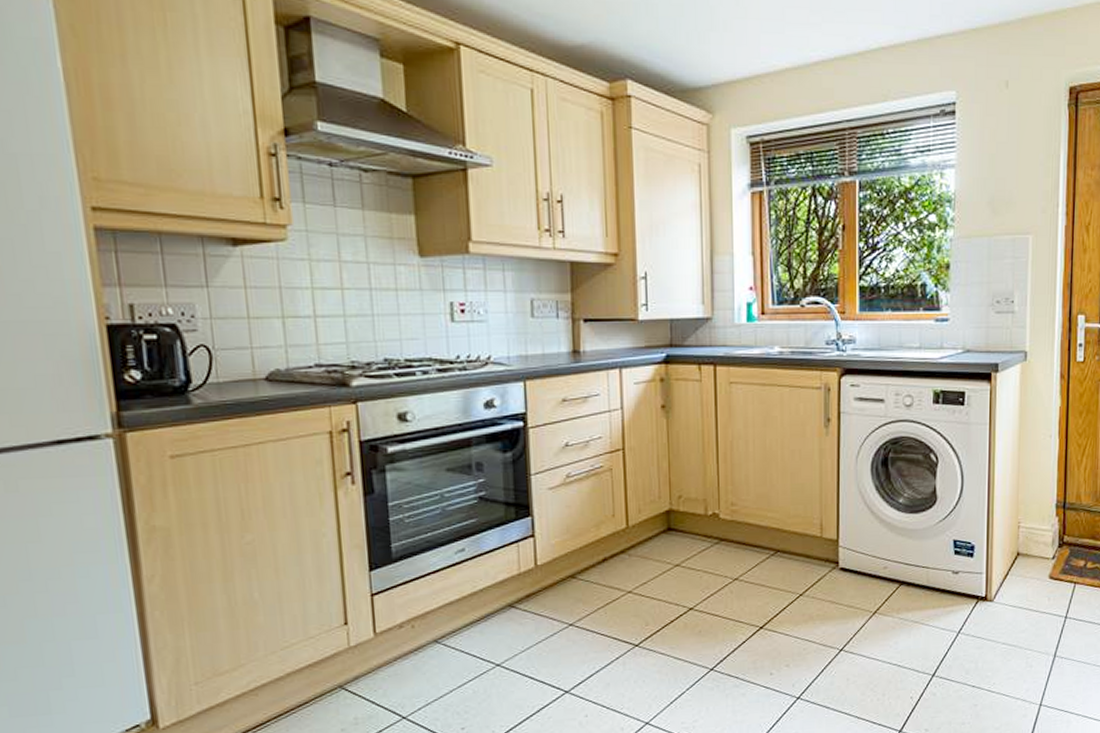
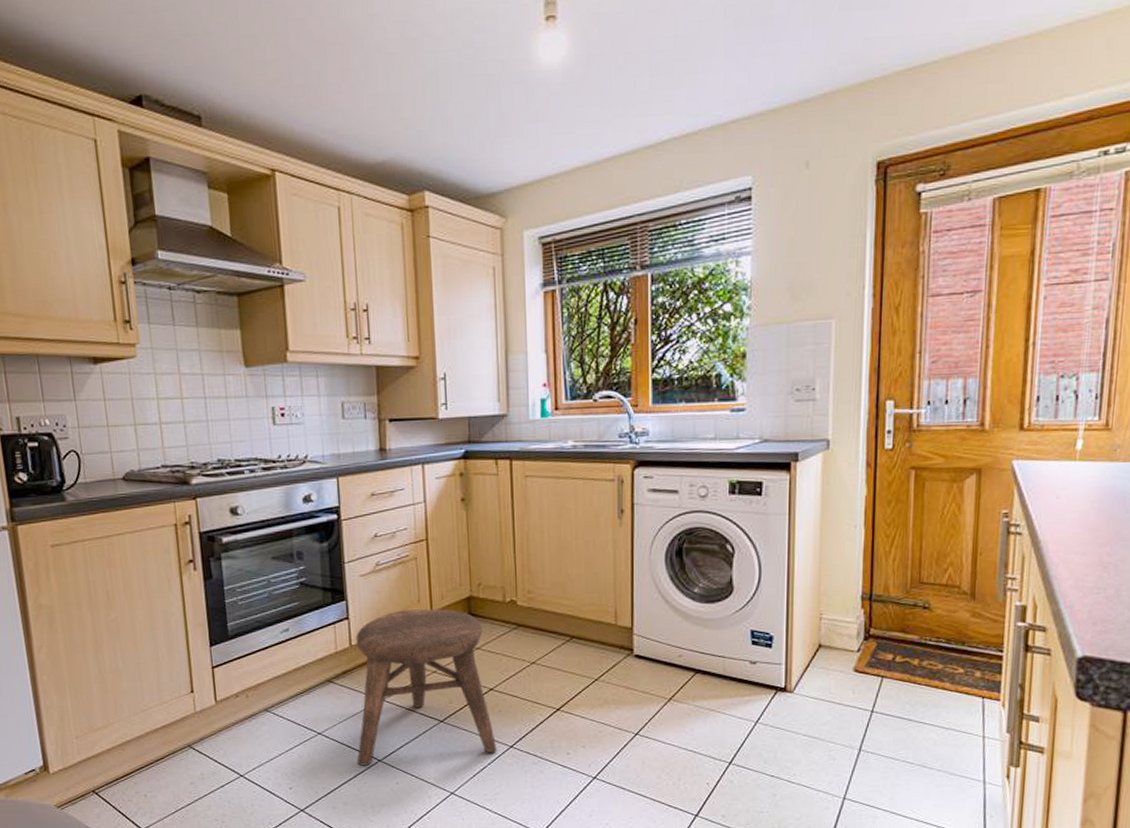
stool: none [541,523,697,699] -> present [355,609,497,766]

